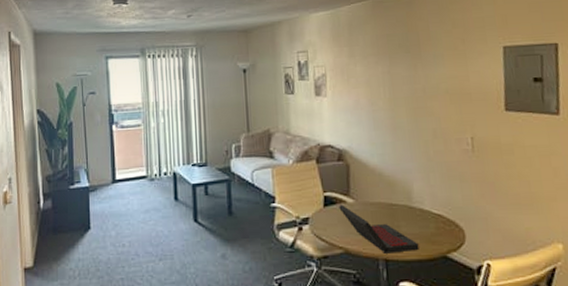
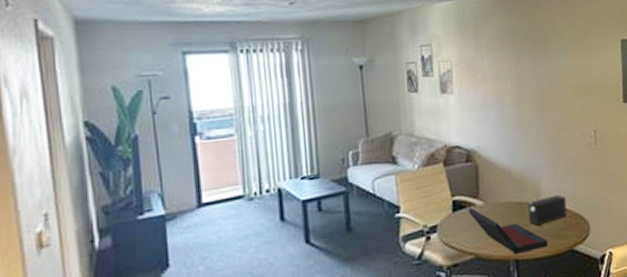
speaker: none [398,199,441,228] -> present [528,194,568,225]

